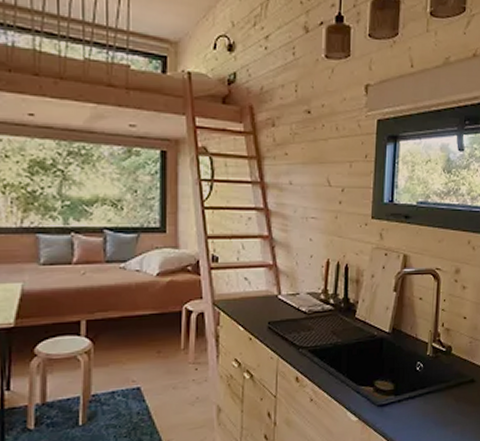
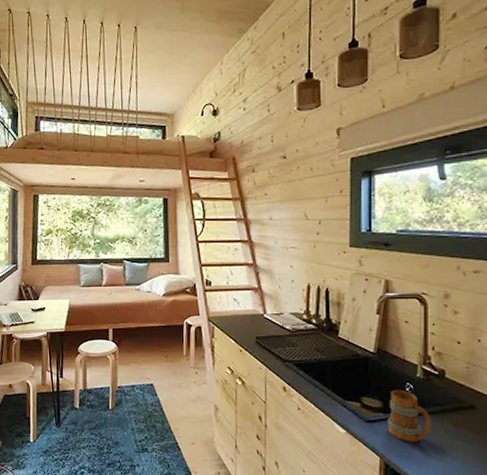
mug: none [398,369,437,423] -> present [388,389,431,442]

